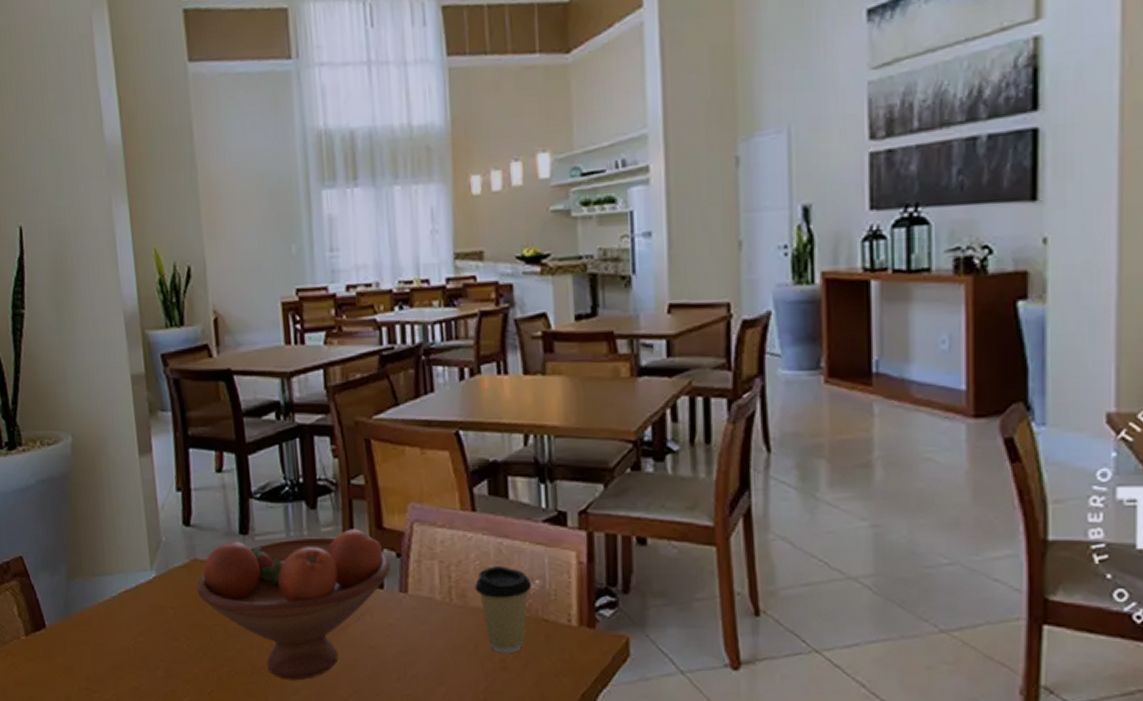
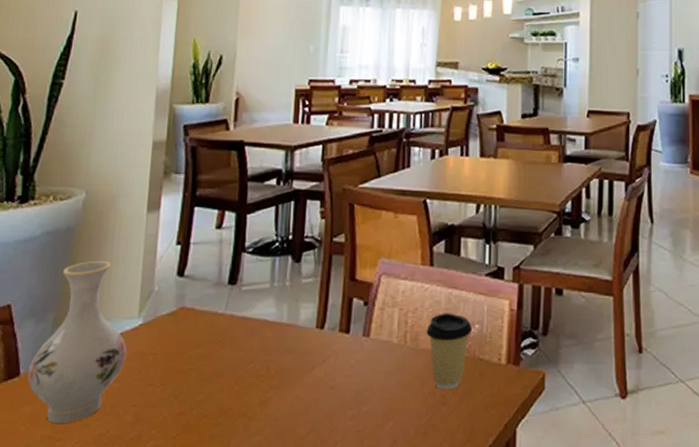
vase: none [52,510,147,675] -> present [27,261,127,423]
fruit bowl: present [196,529,391,681] -> none [179,280,359,421]

